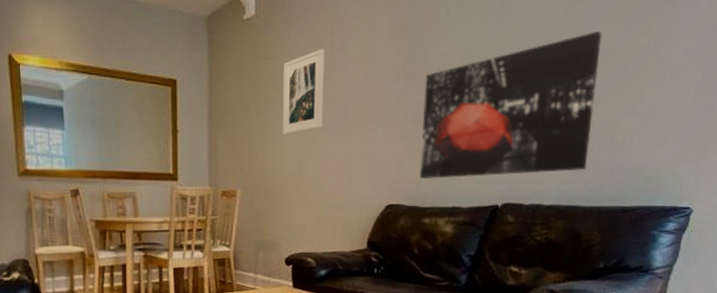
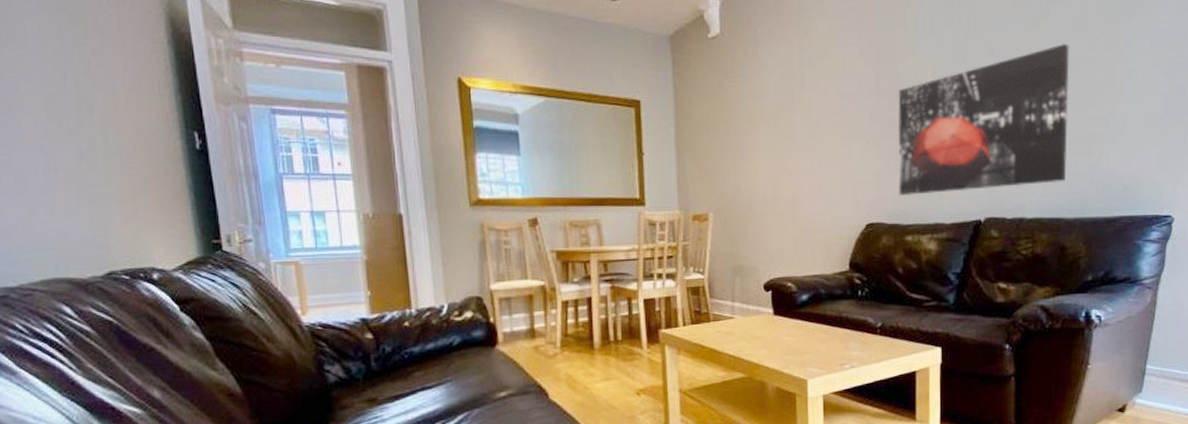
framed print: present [282,49,325,135] -> none [751,66,796,155]

